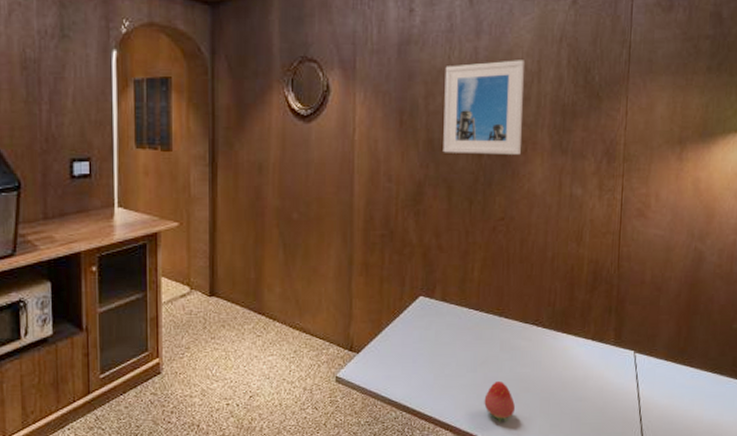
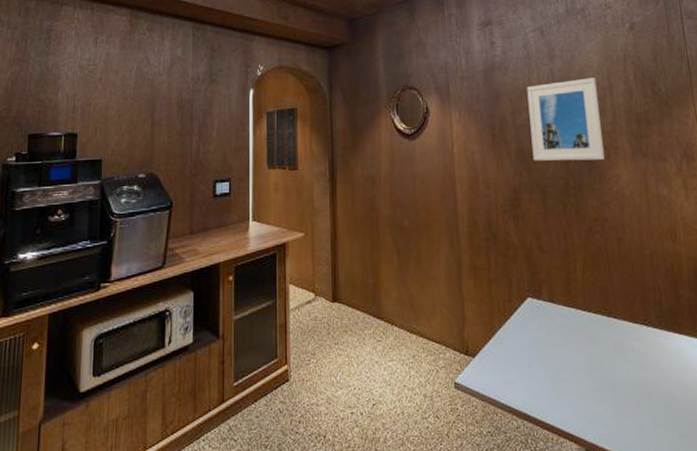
fruit: present [484,380,515,423] -> none [605,385,639,433]

